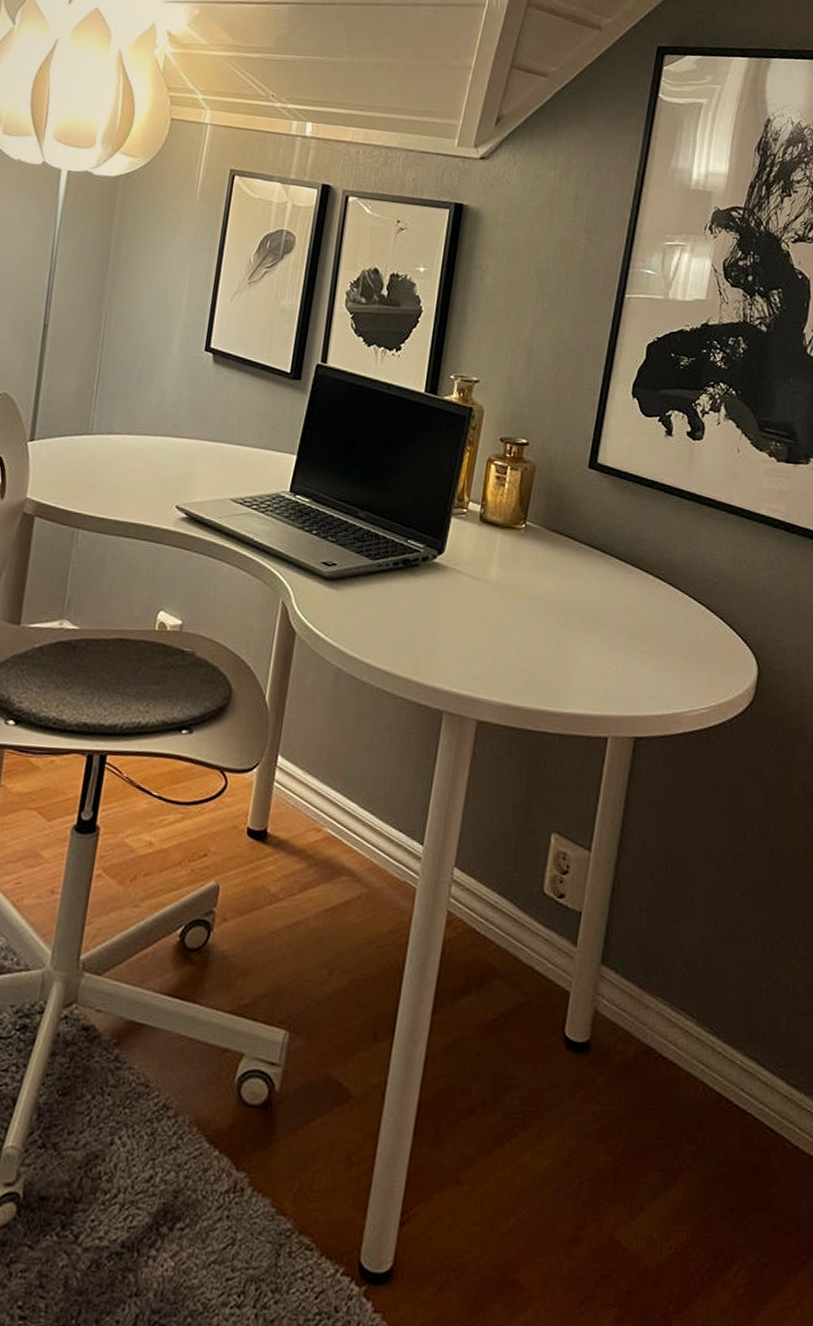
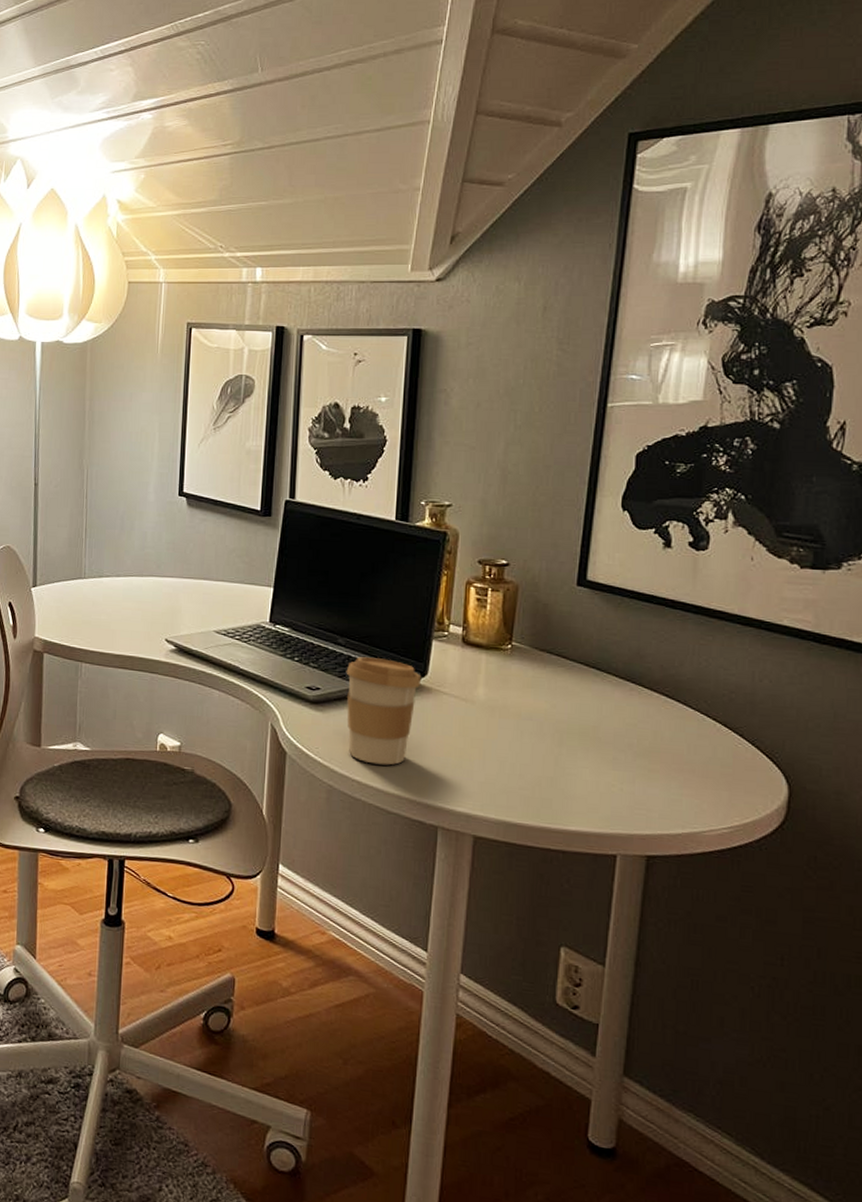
coffee cup: none [360,532,438,647] -> present [346,657,422,766]

